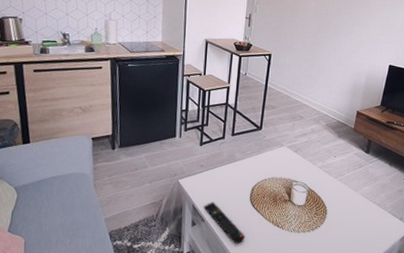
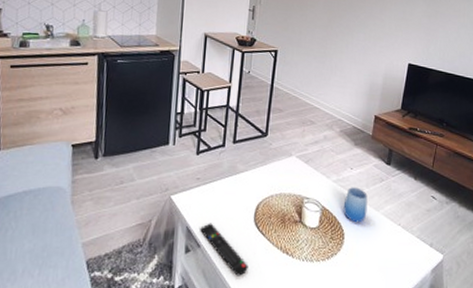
cup: none [326,172,348,202] -> present [343,187,368,223]

